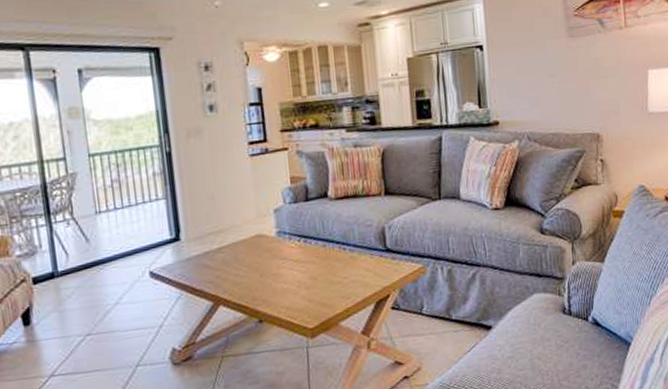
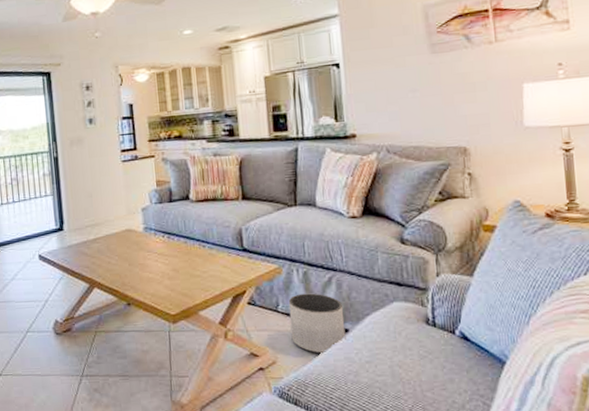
planter: none [433,291,490,355] -> present [288,293,346,355]

